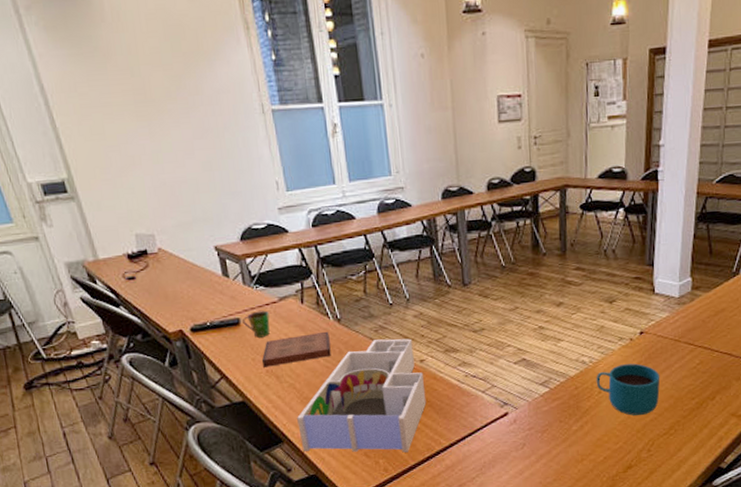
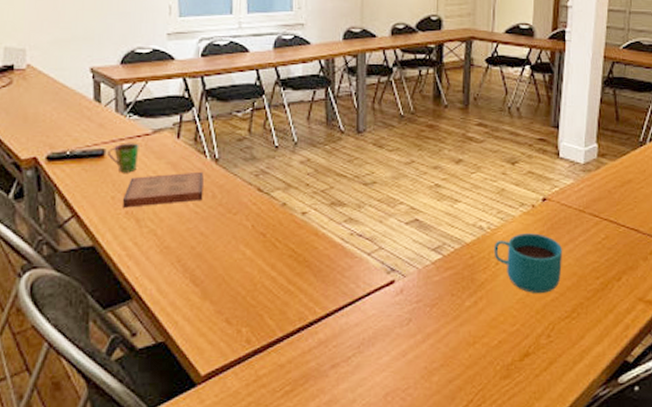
desk organizer: present [297,338,427,453] -> none [152,185,304,321]

